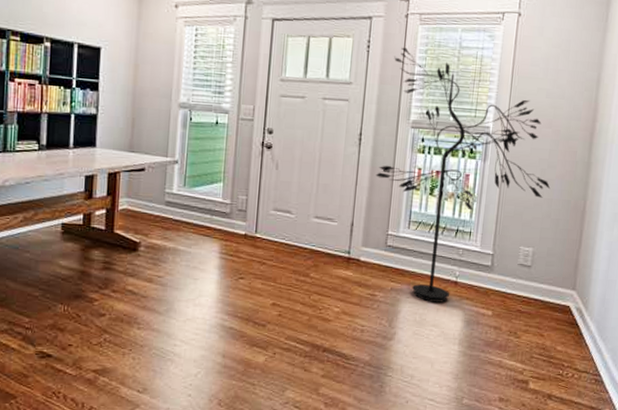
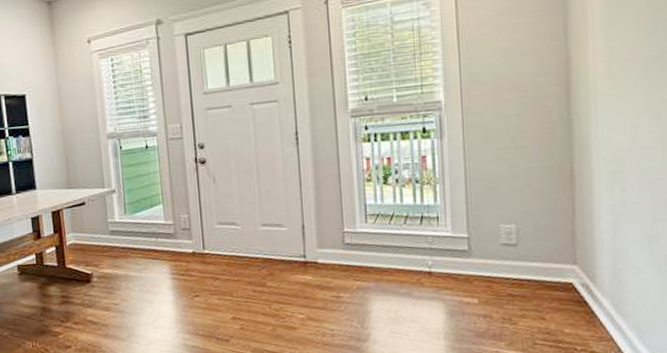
floor lamp: present [375,47,551,303] -> none [319,35,526,297]

